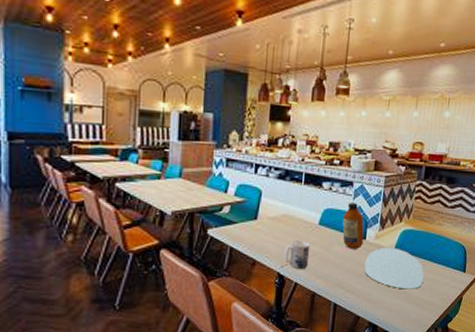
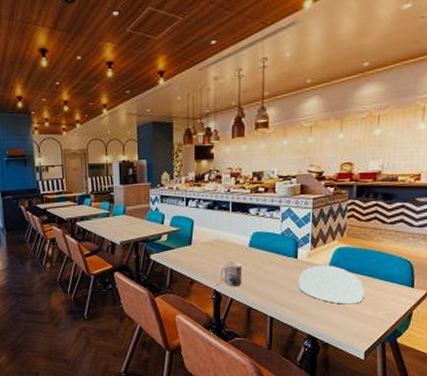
bottle: present [342,203,364,249] -> none [272,225,295,268]

